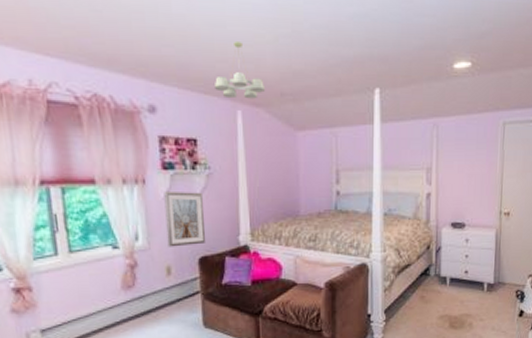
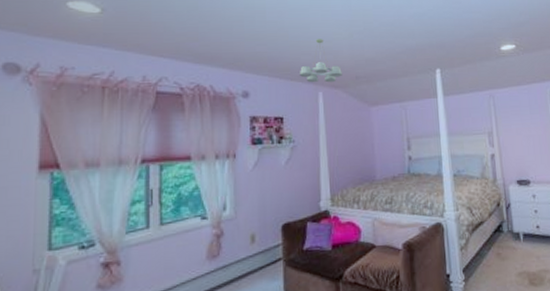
picture frame: present [164,190,206,247] -> none [252,163,289,216]

